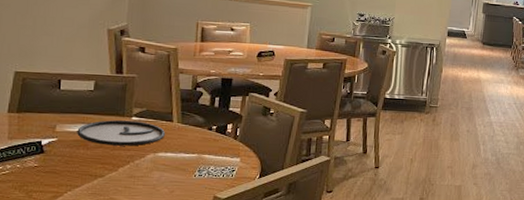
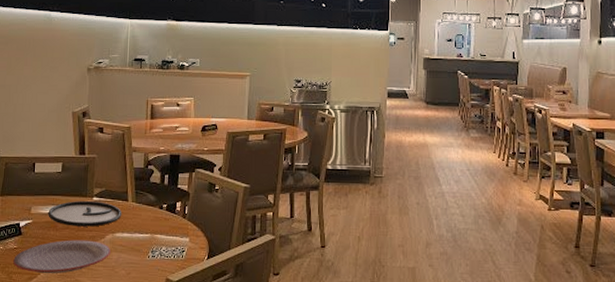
plate: none [33,158,152,192] -> present [13,240,111,273]

